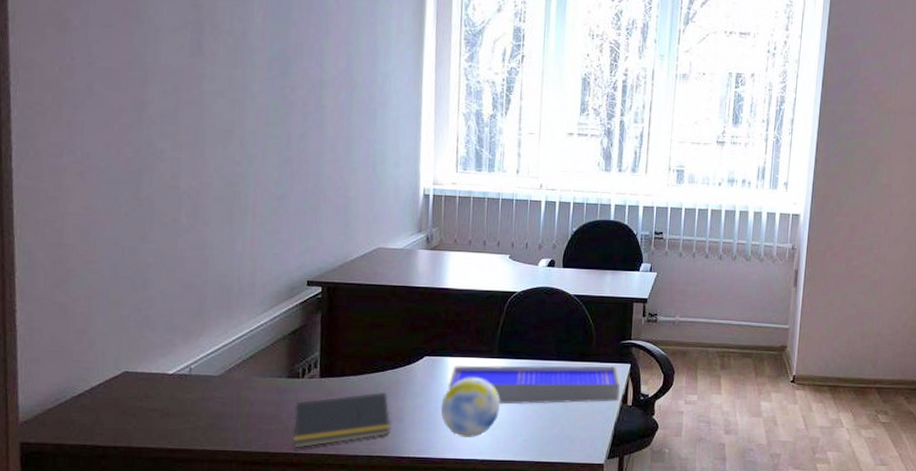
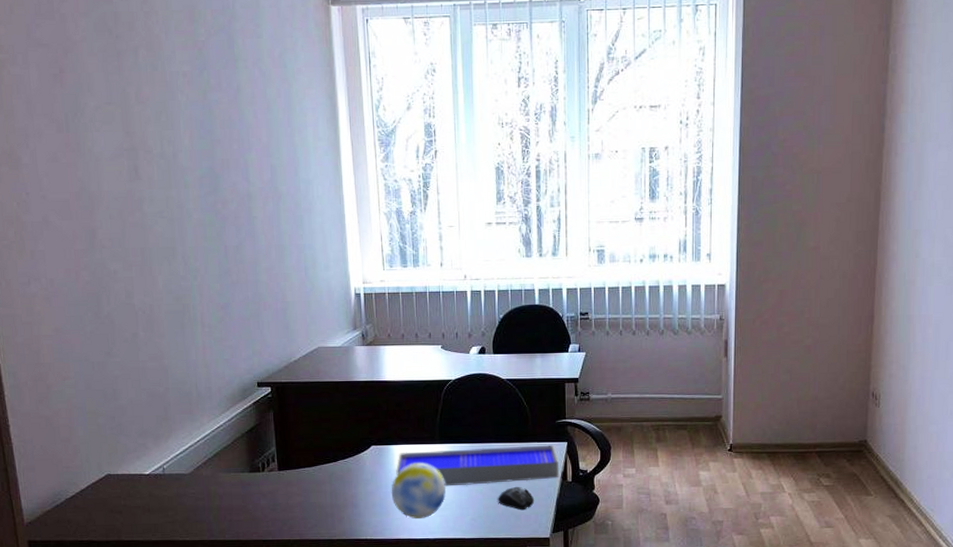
notepad: present [293,391,392,448] -> none [259,480,348,535]
computer mouse: none [552,407,592,434] -> present [497,486,535,511]

